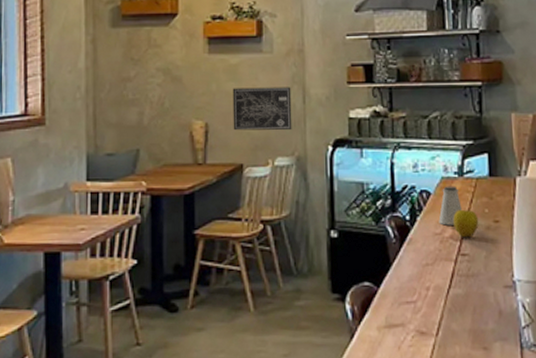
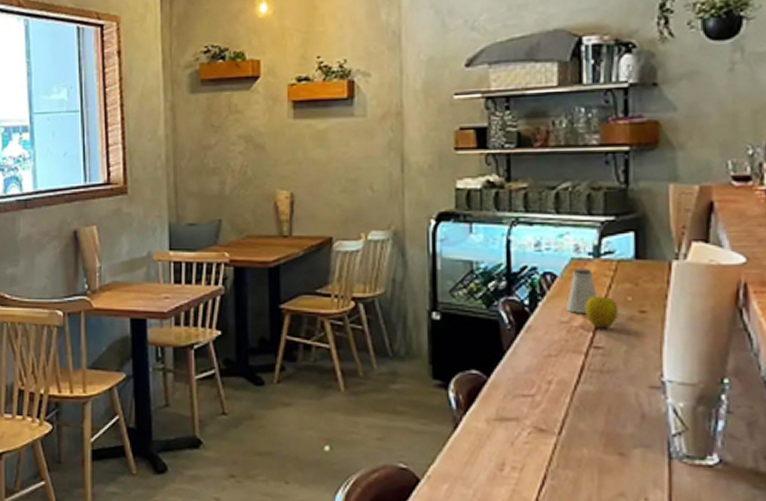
wall art: present [232,87,292,131] -> none [320,154,388,202]

